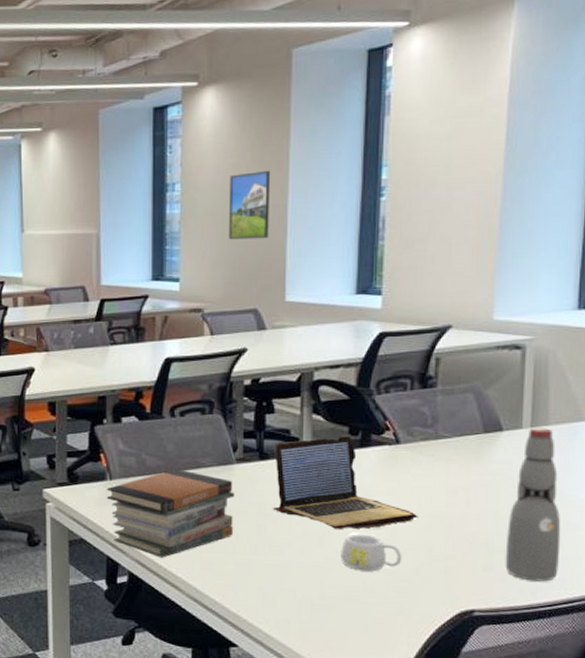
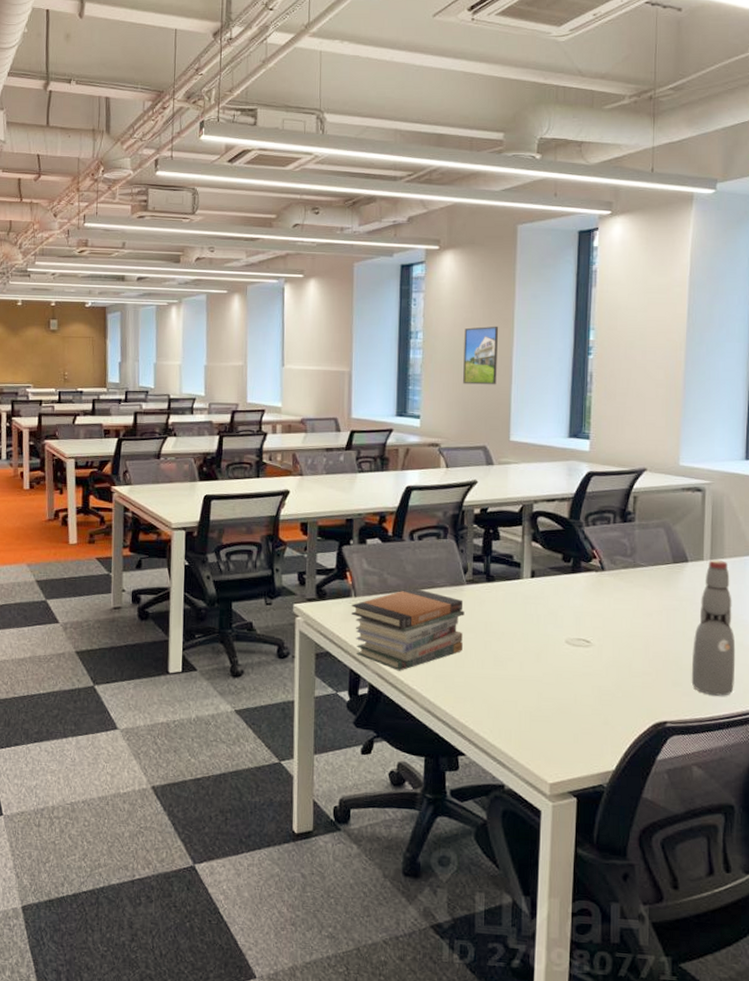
laptop: present [272,434,418,529] -> none [497,561,620,647]
mug: present [340,534,402,570] -> none [555,651,607,685]

